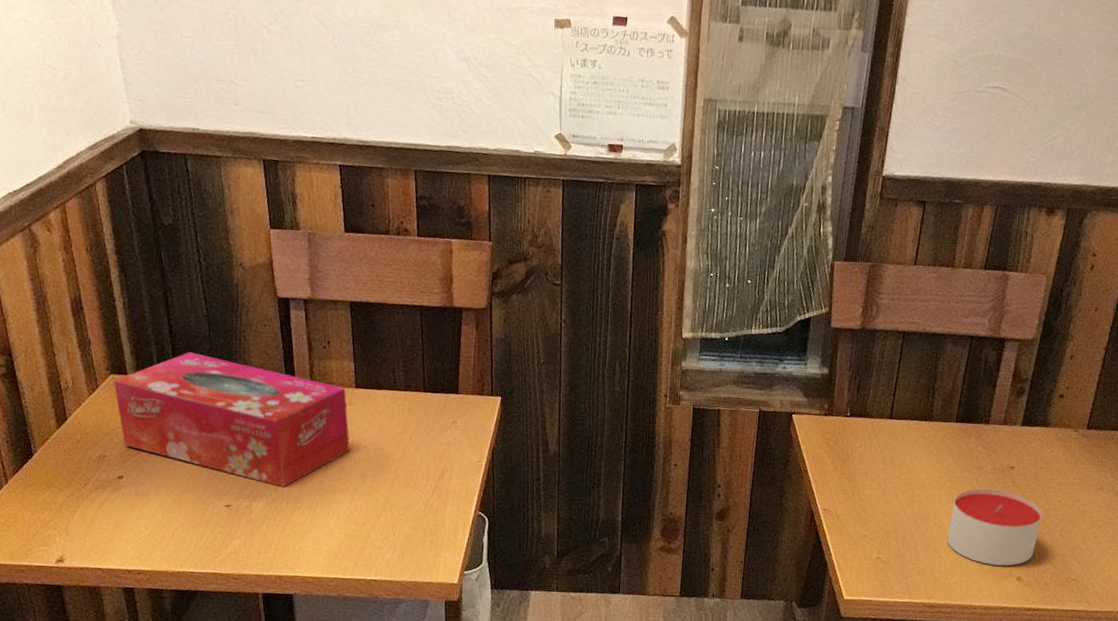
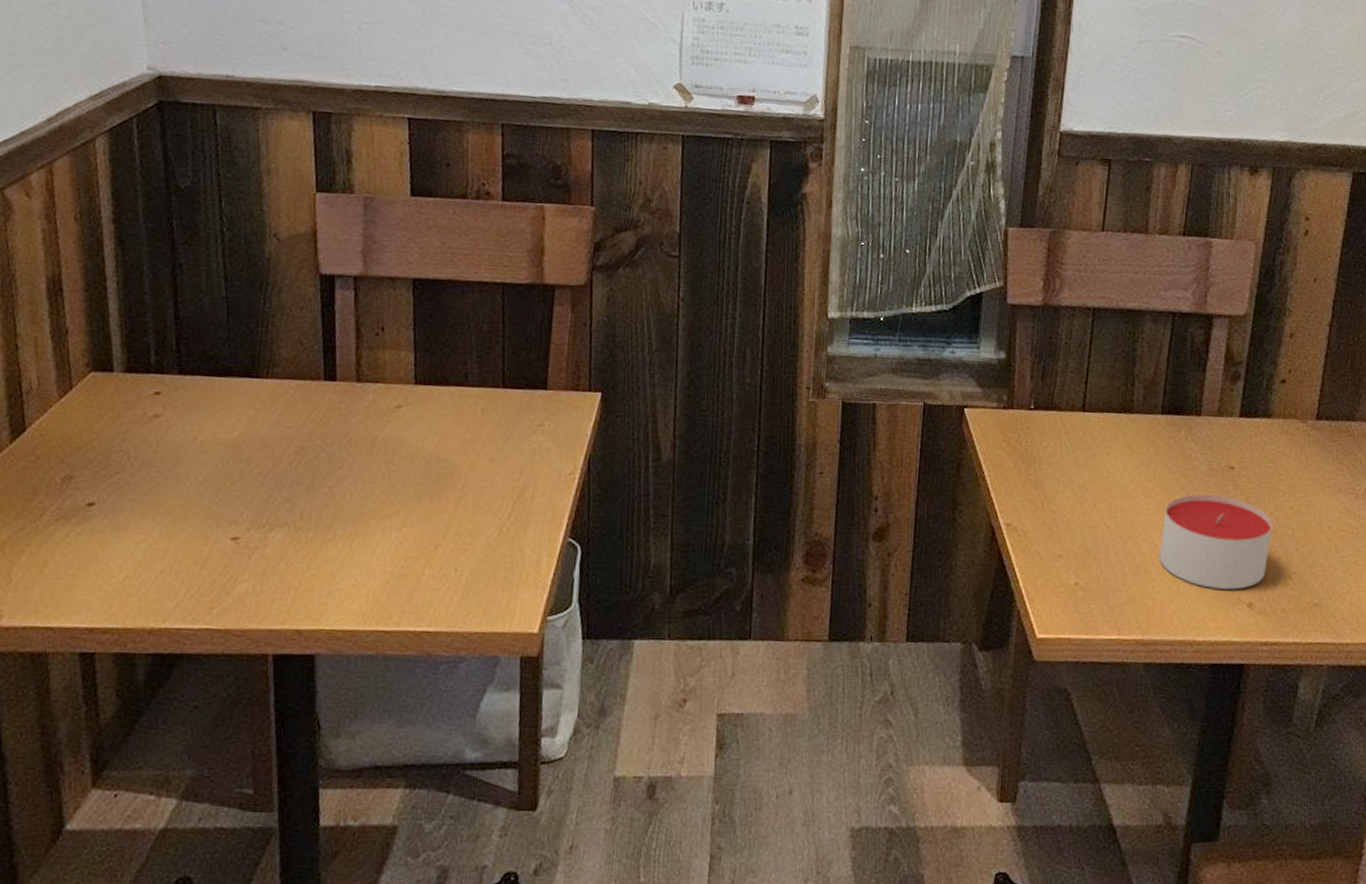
tissue box: present [113,352,350,487] -> none [93,342,404,512]

